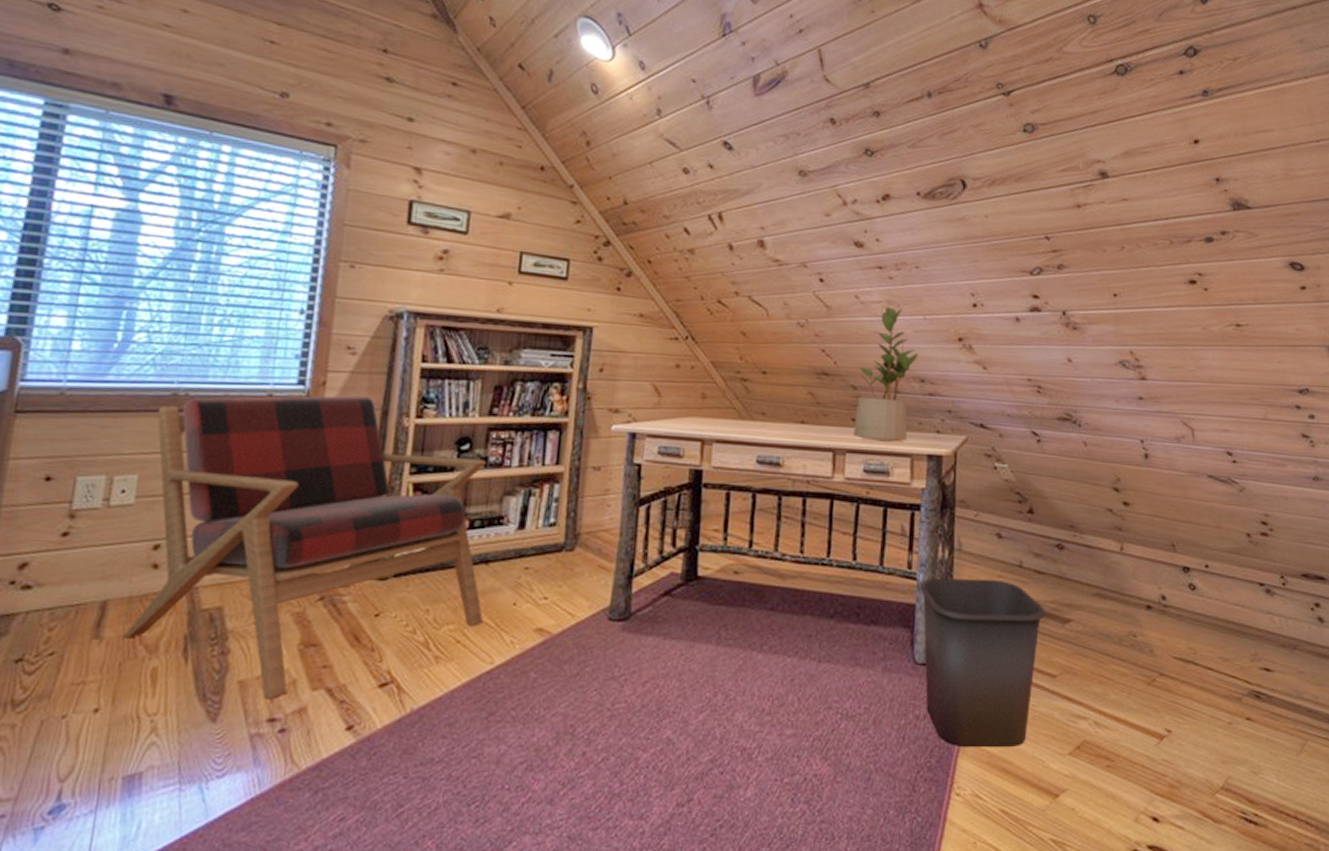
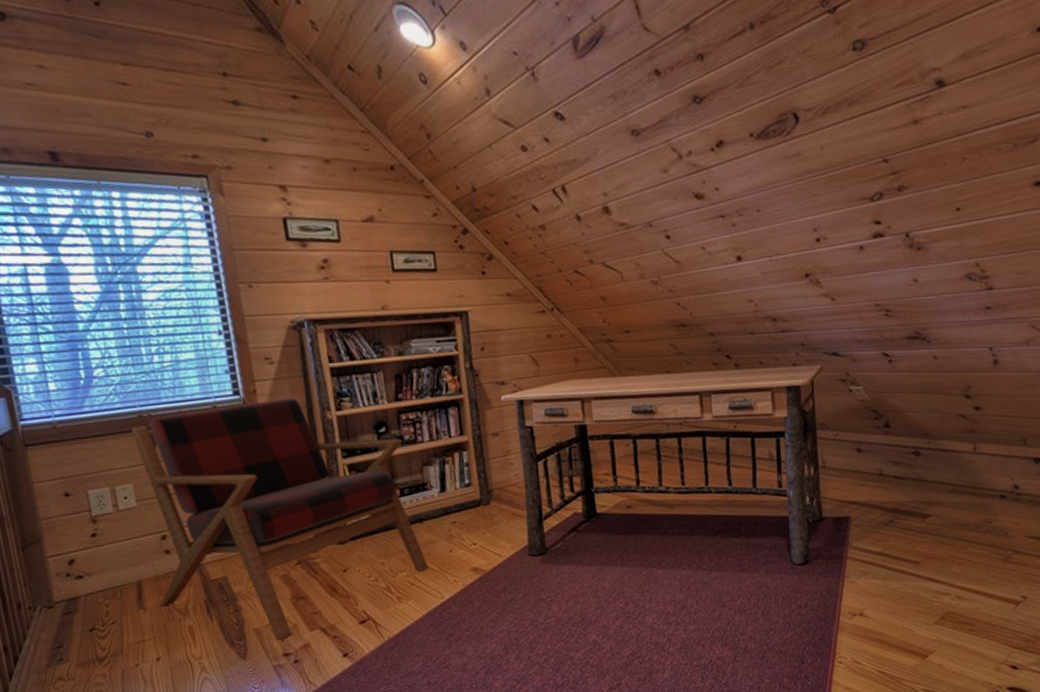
potted plant: present [853,307,918,442] -> none [714,253,768,381]
waste bin: present [919,578,1046,747] -> none [791,488,907,626]

